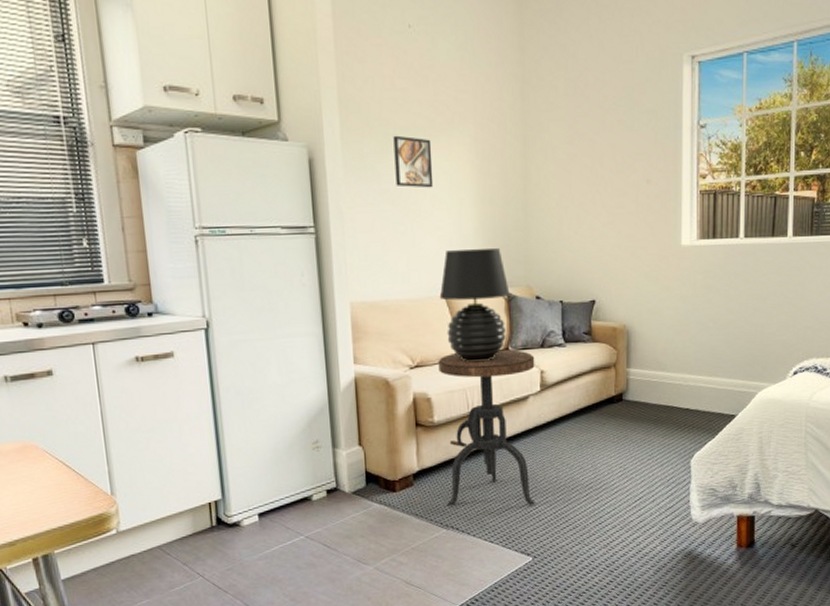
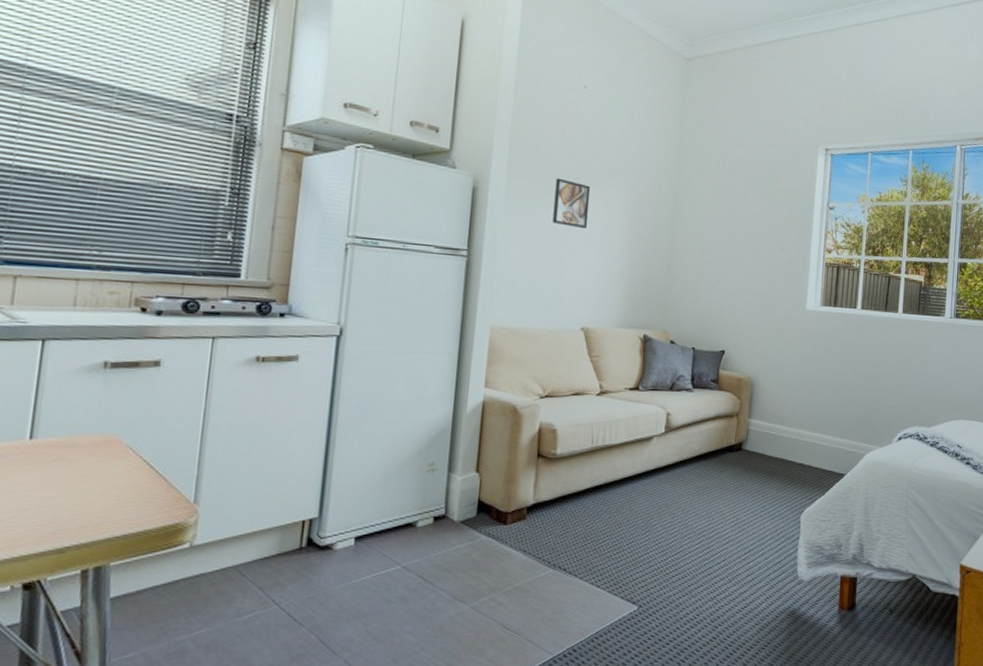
side table: present [438,349,535,506] -> none [557,387,663,550]
table lamp: present [439,248,510,363] -> none [578,288,647,399]

